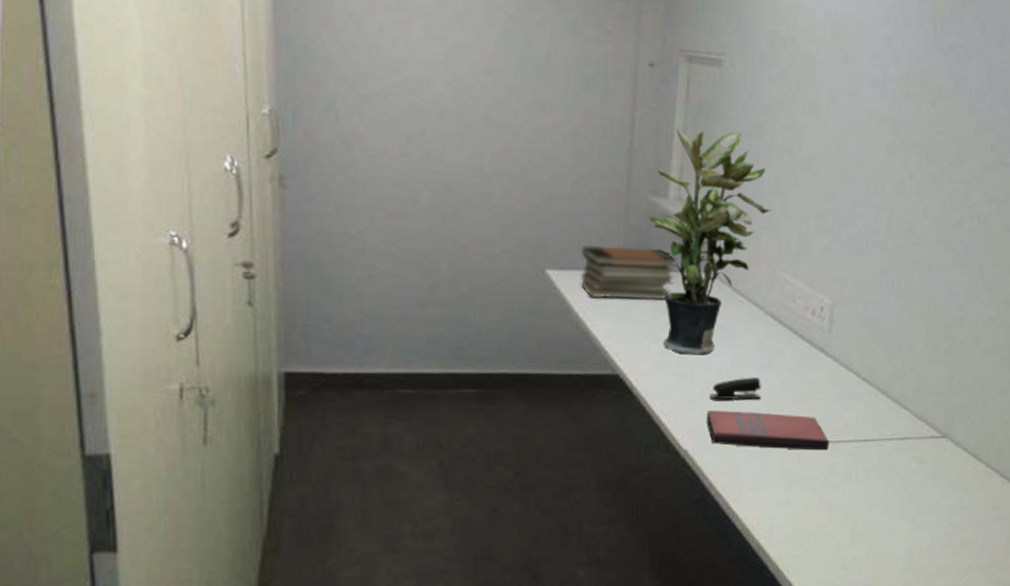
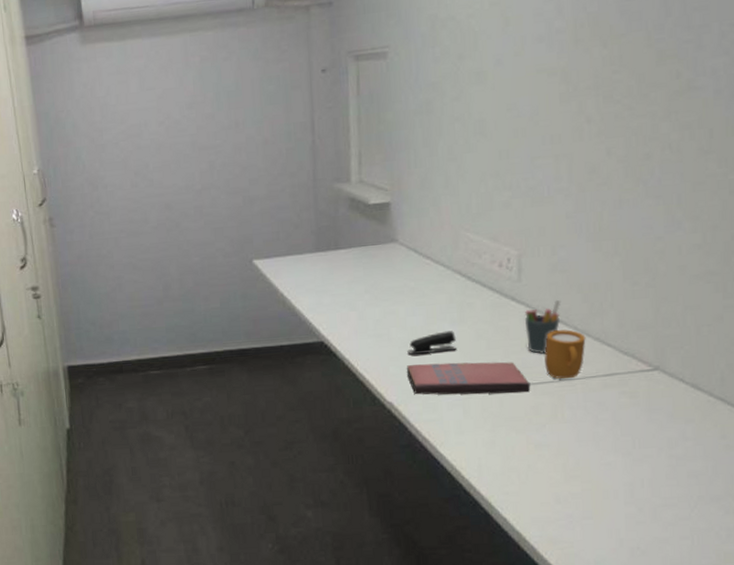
book stack: present [581,245,677,300] -> none [281,229,365,279]
potted plant: present [649,127,771,354] -> none [336,113,448,317]
pen holder: none [830,356,867,411] -> present [524,299,561,354]
mug: none [845,388,886,440] -> present [544,329,586,379]

